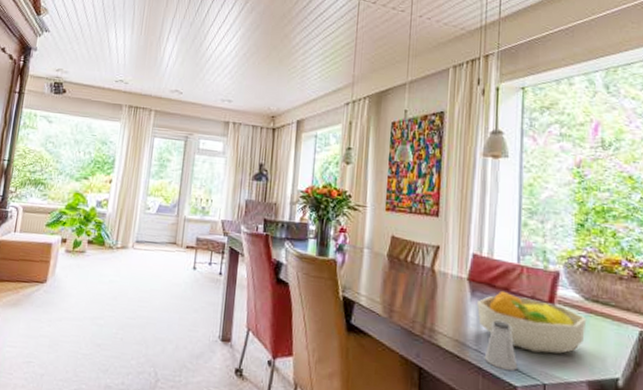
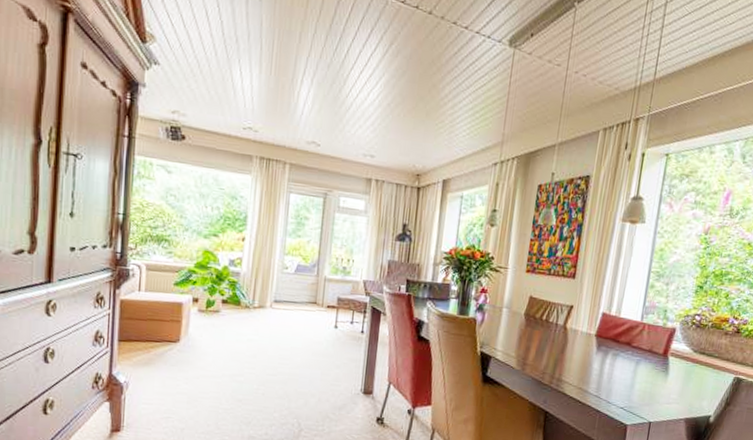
fruit bowl: present [477,292,587,354] -> none [601,346,693,398]
saltshaker: present [484,320,518,371] -> none [602,371,630,412]

